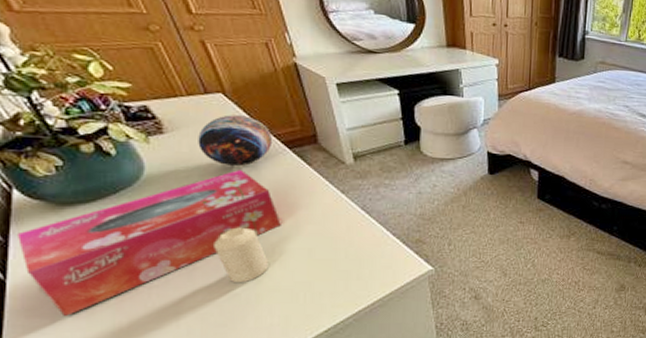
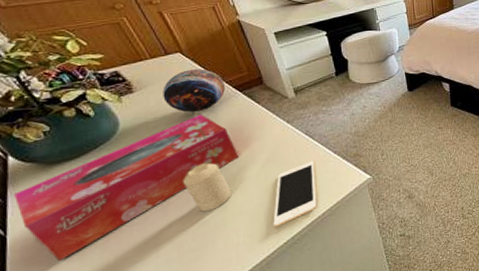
cell phone: none [314,241,368,311] -> present [273,161,317,227]

